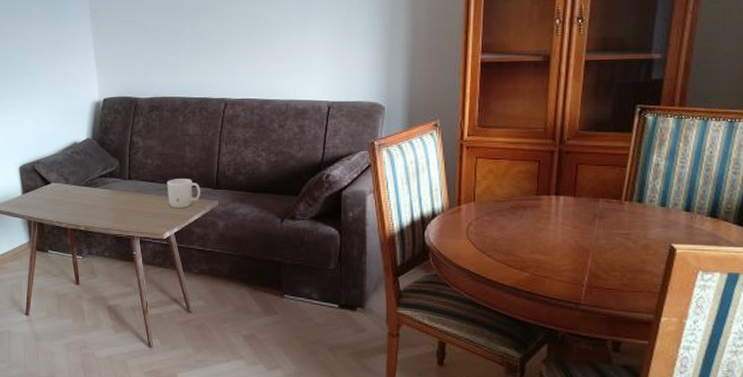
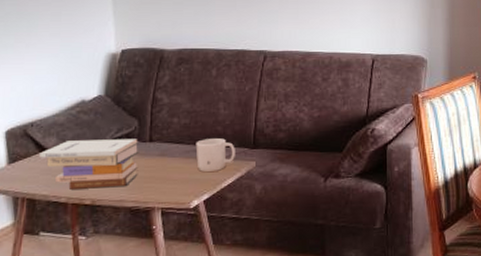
books: none [45,176,121,217] -> present [39,138,139,189]

